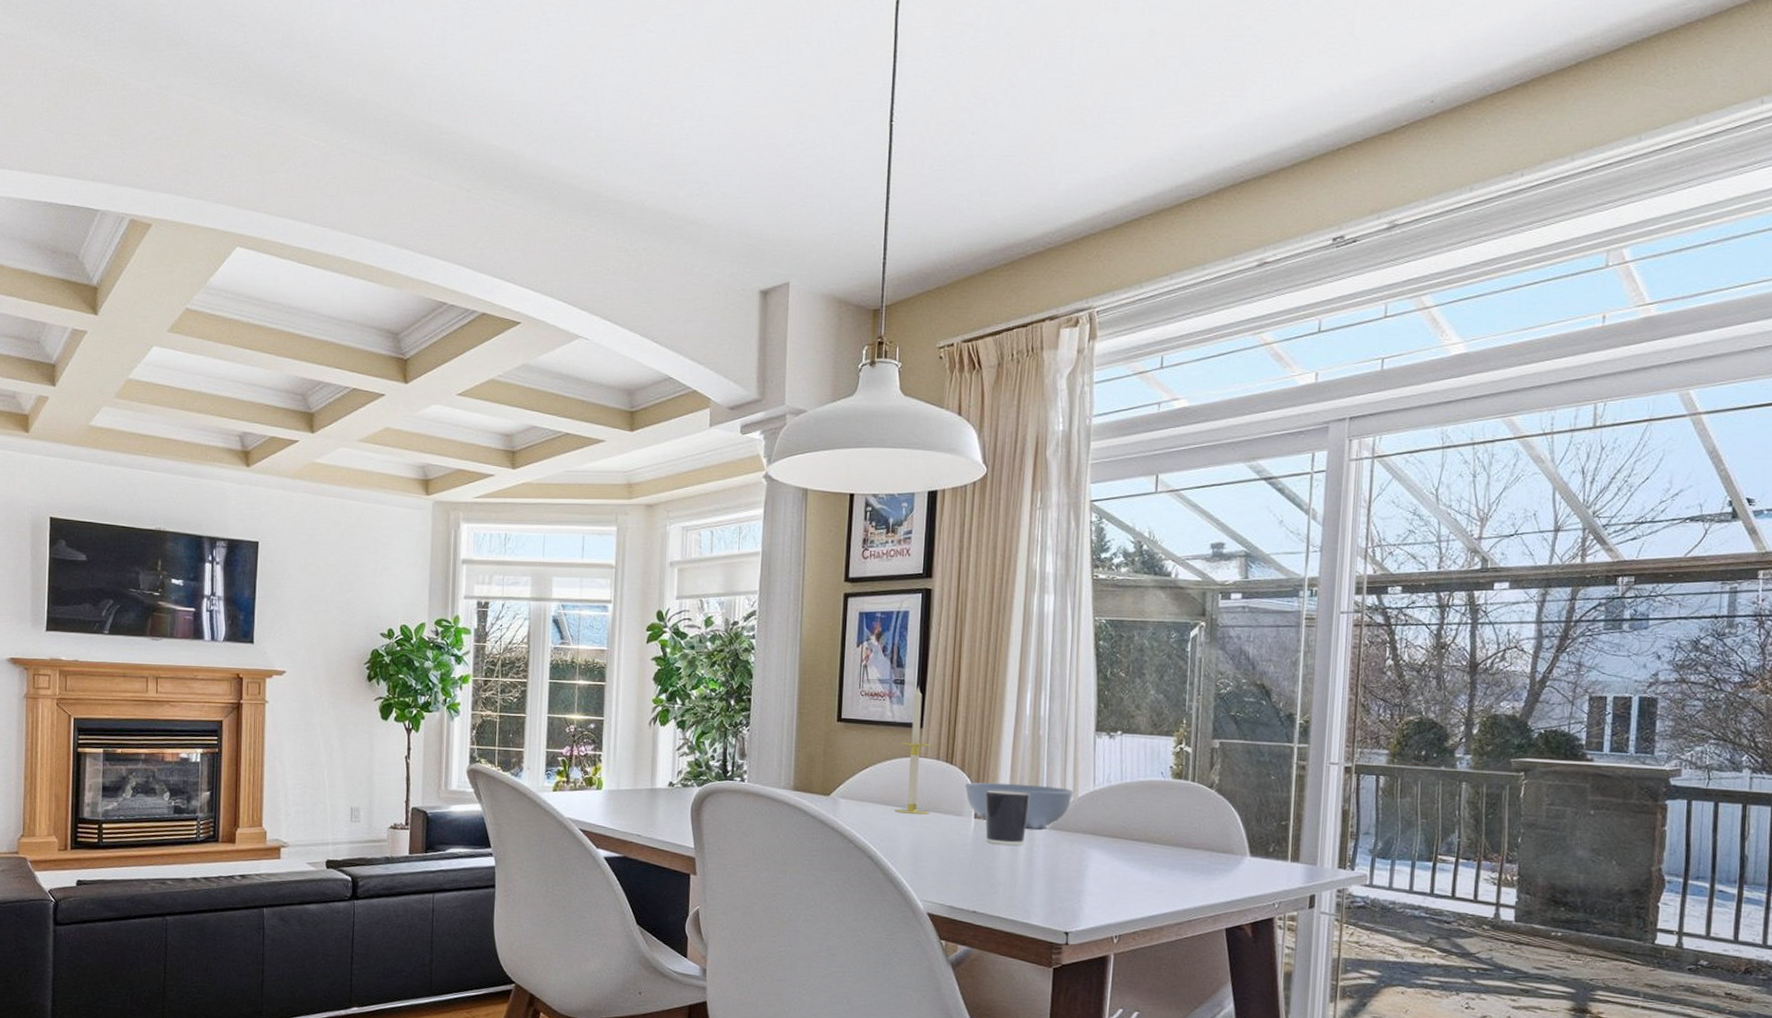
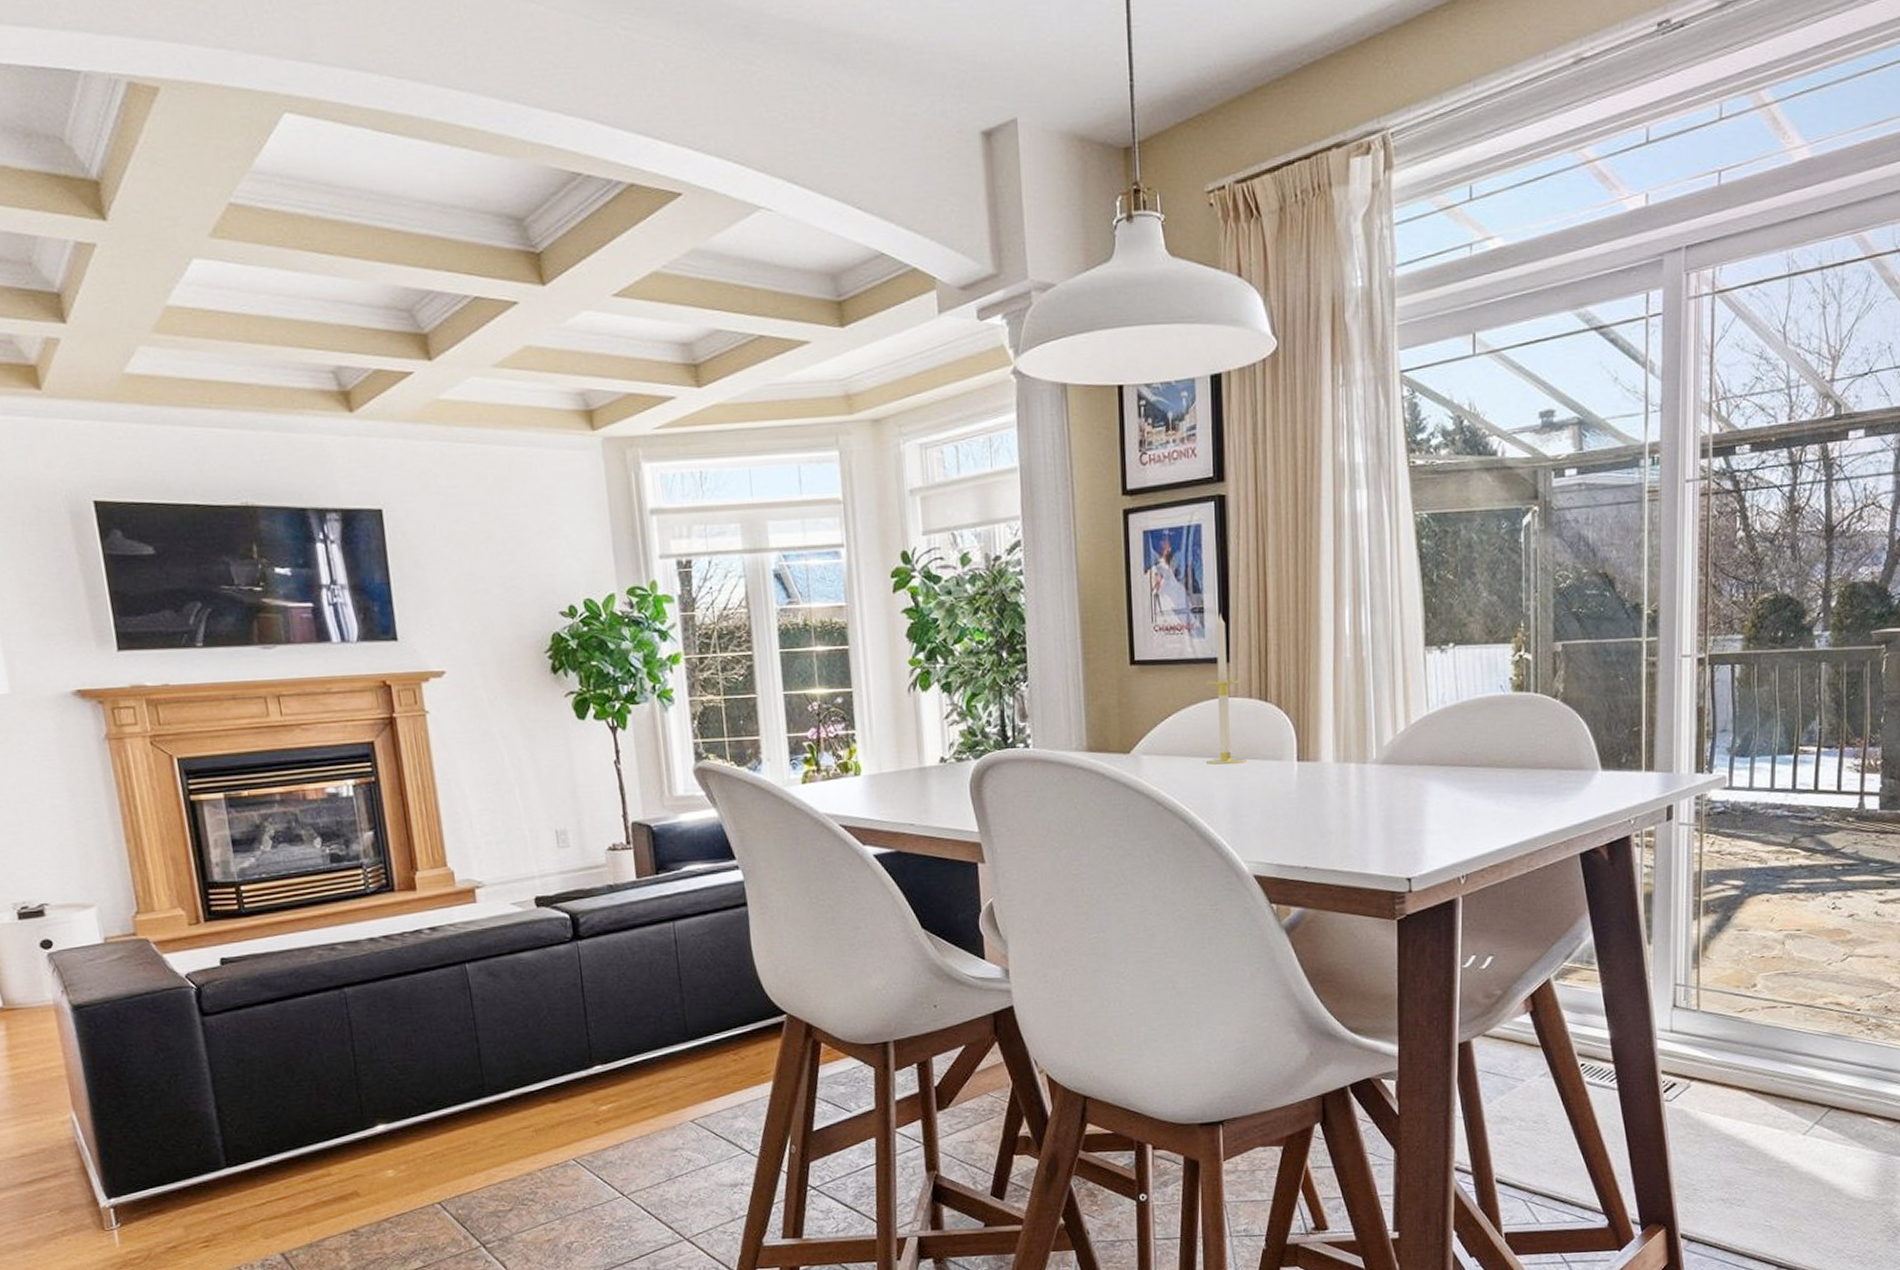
bowl: present [965,782,1074,830] -> none [1284,715,1406,768]
mug: present [984,790,1030,847] -> none [1306,724,1358,789]

